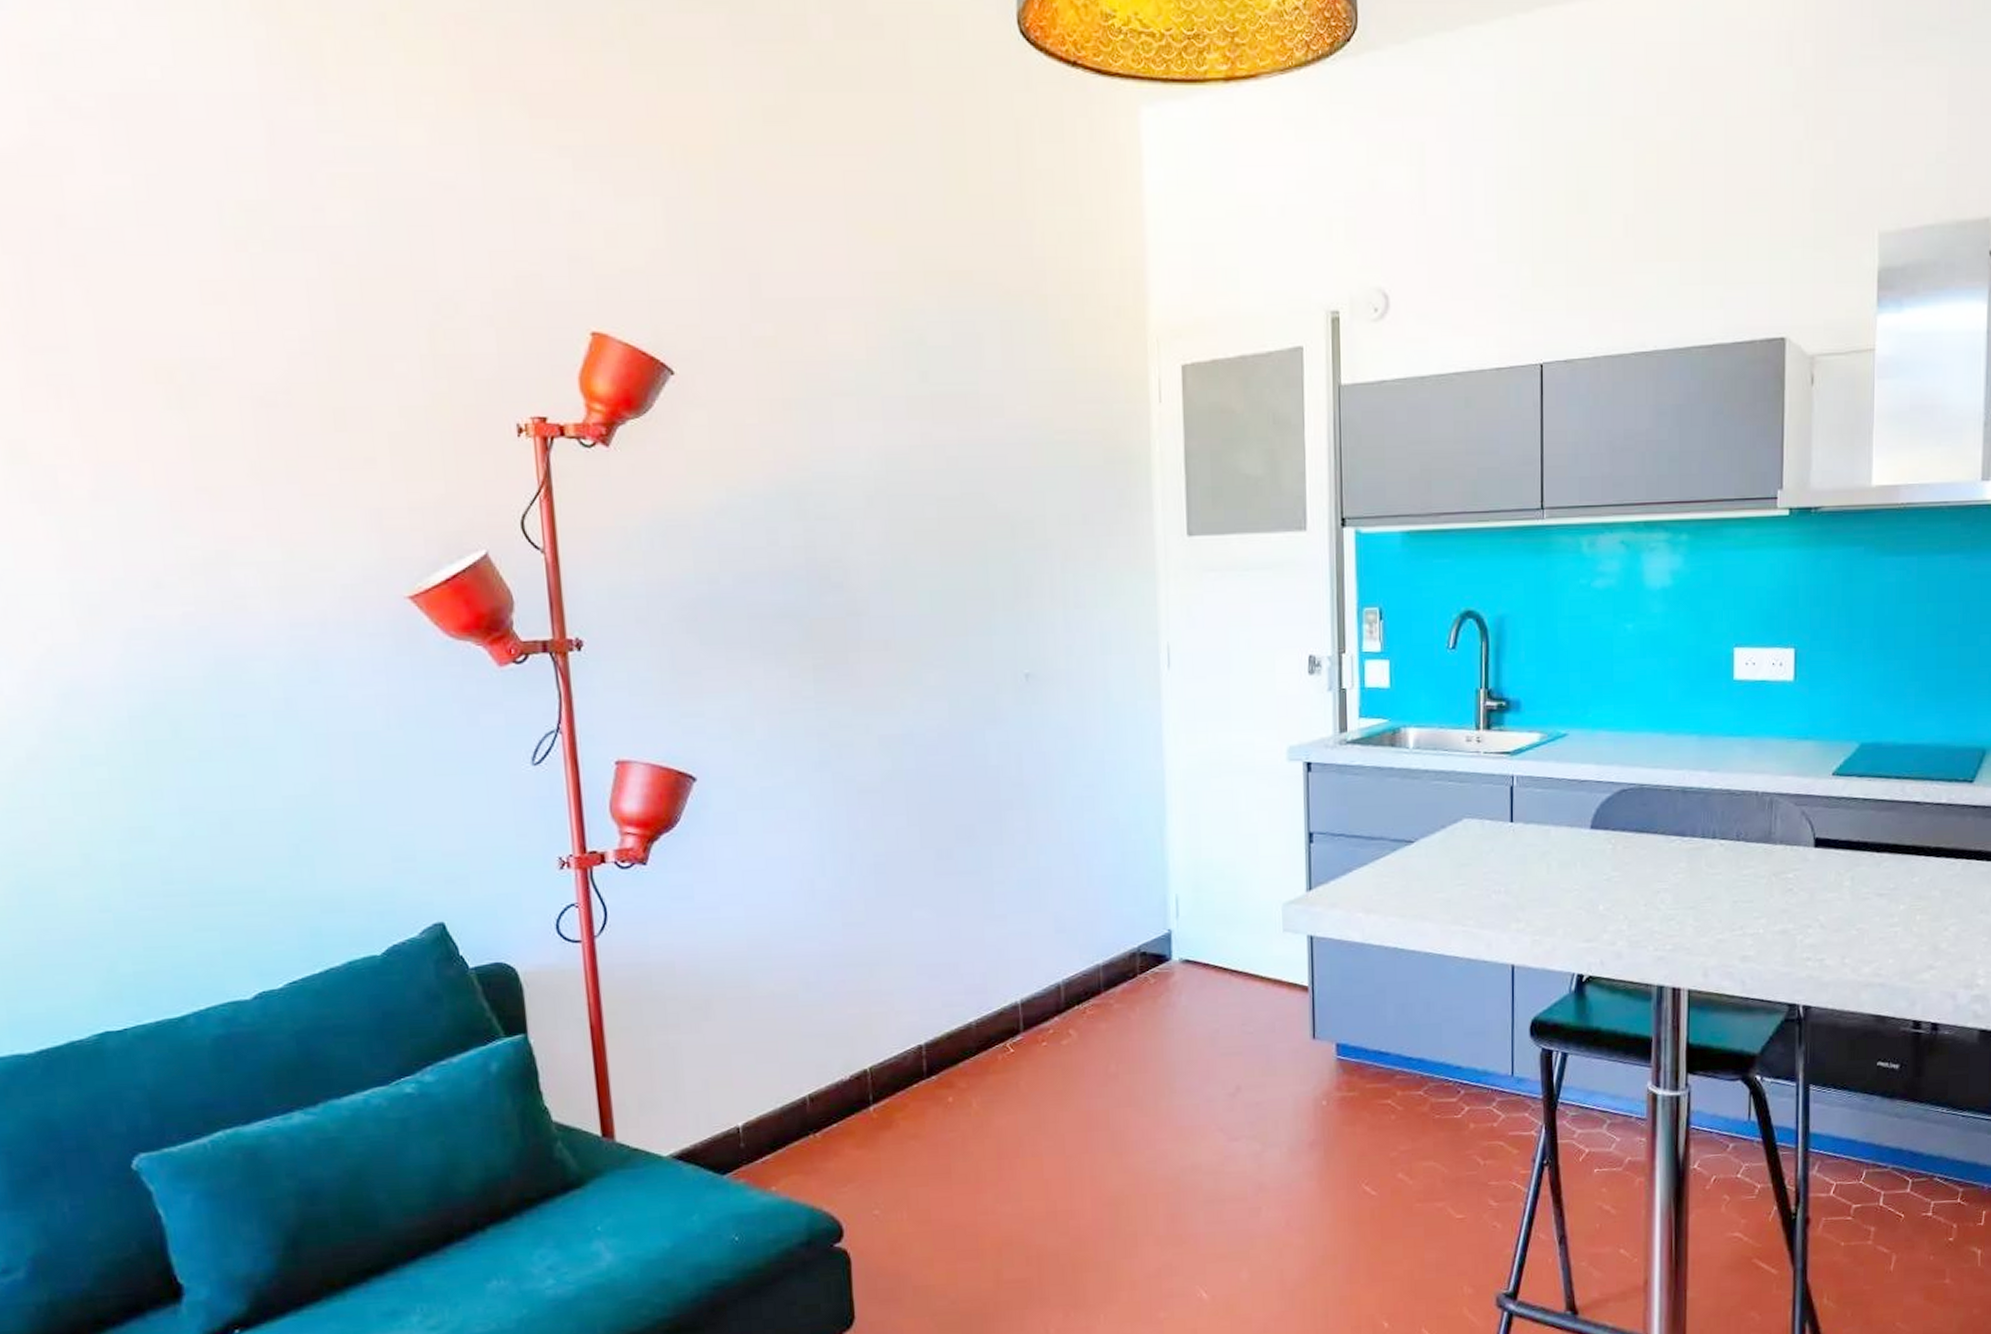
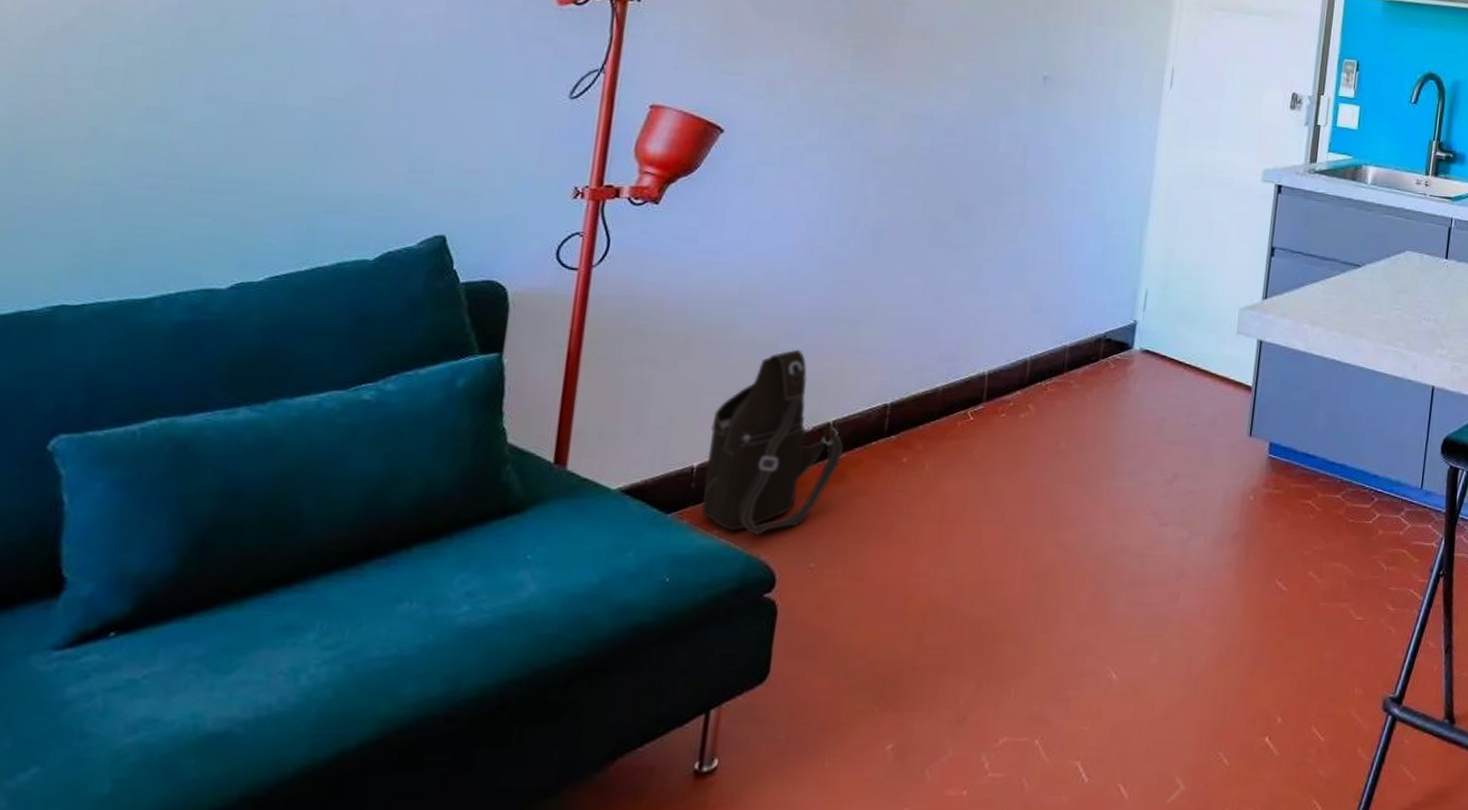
shoulder bag: none [747,998,886,1189] -> present [701,349,844,536]

